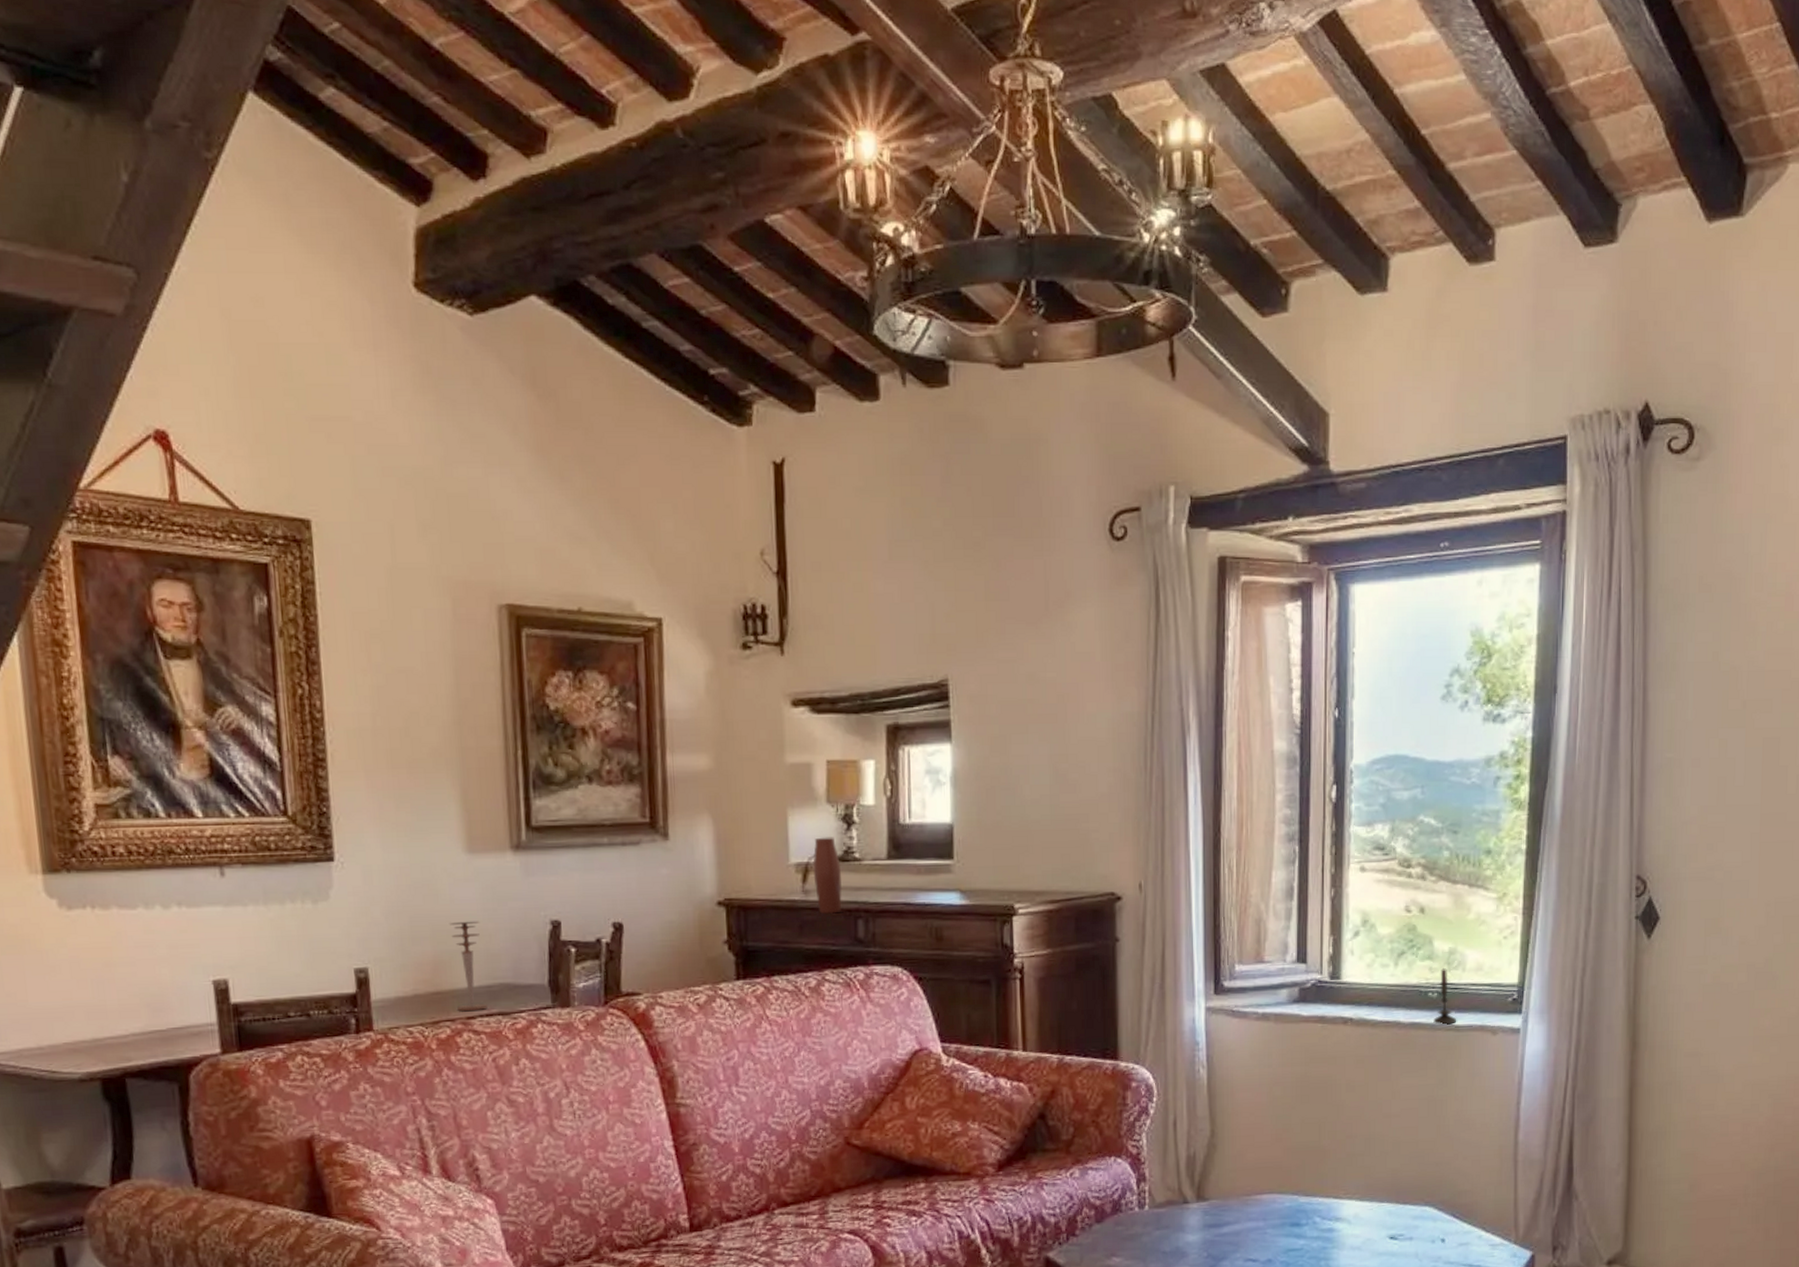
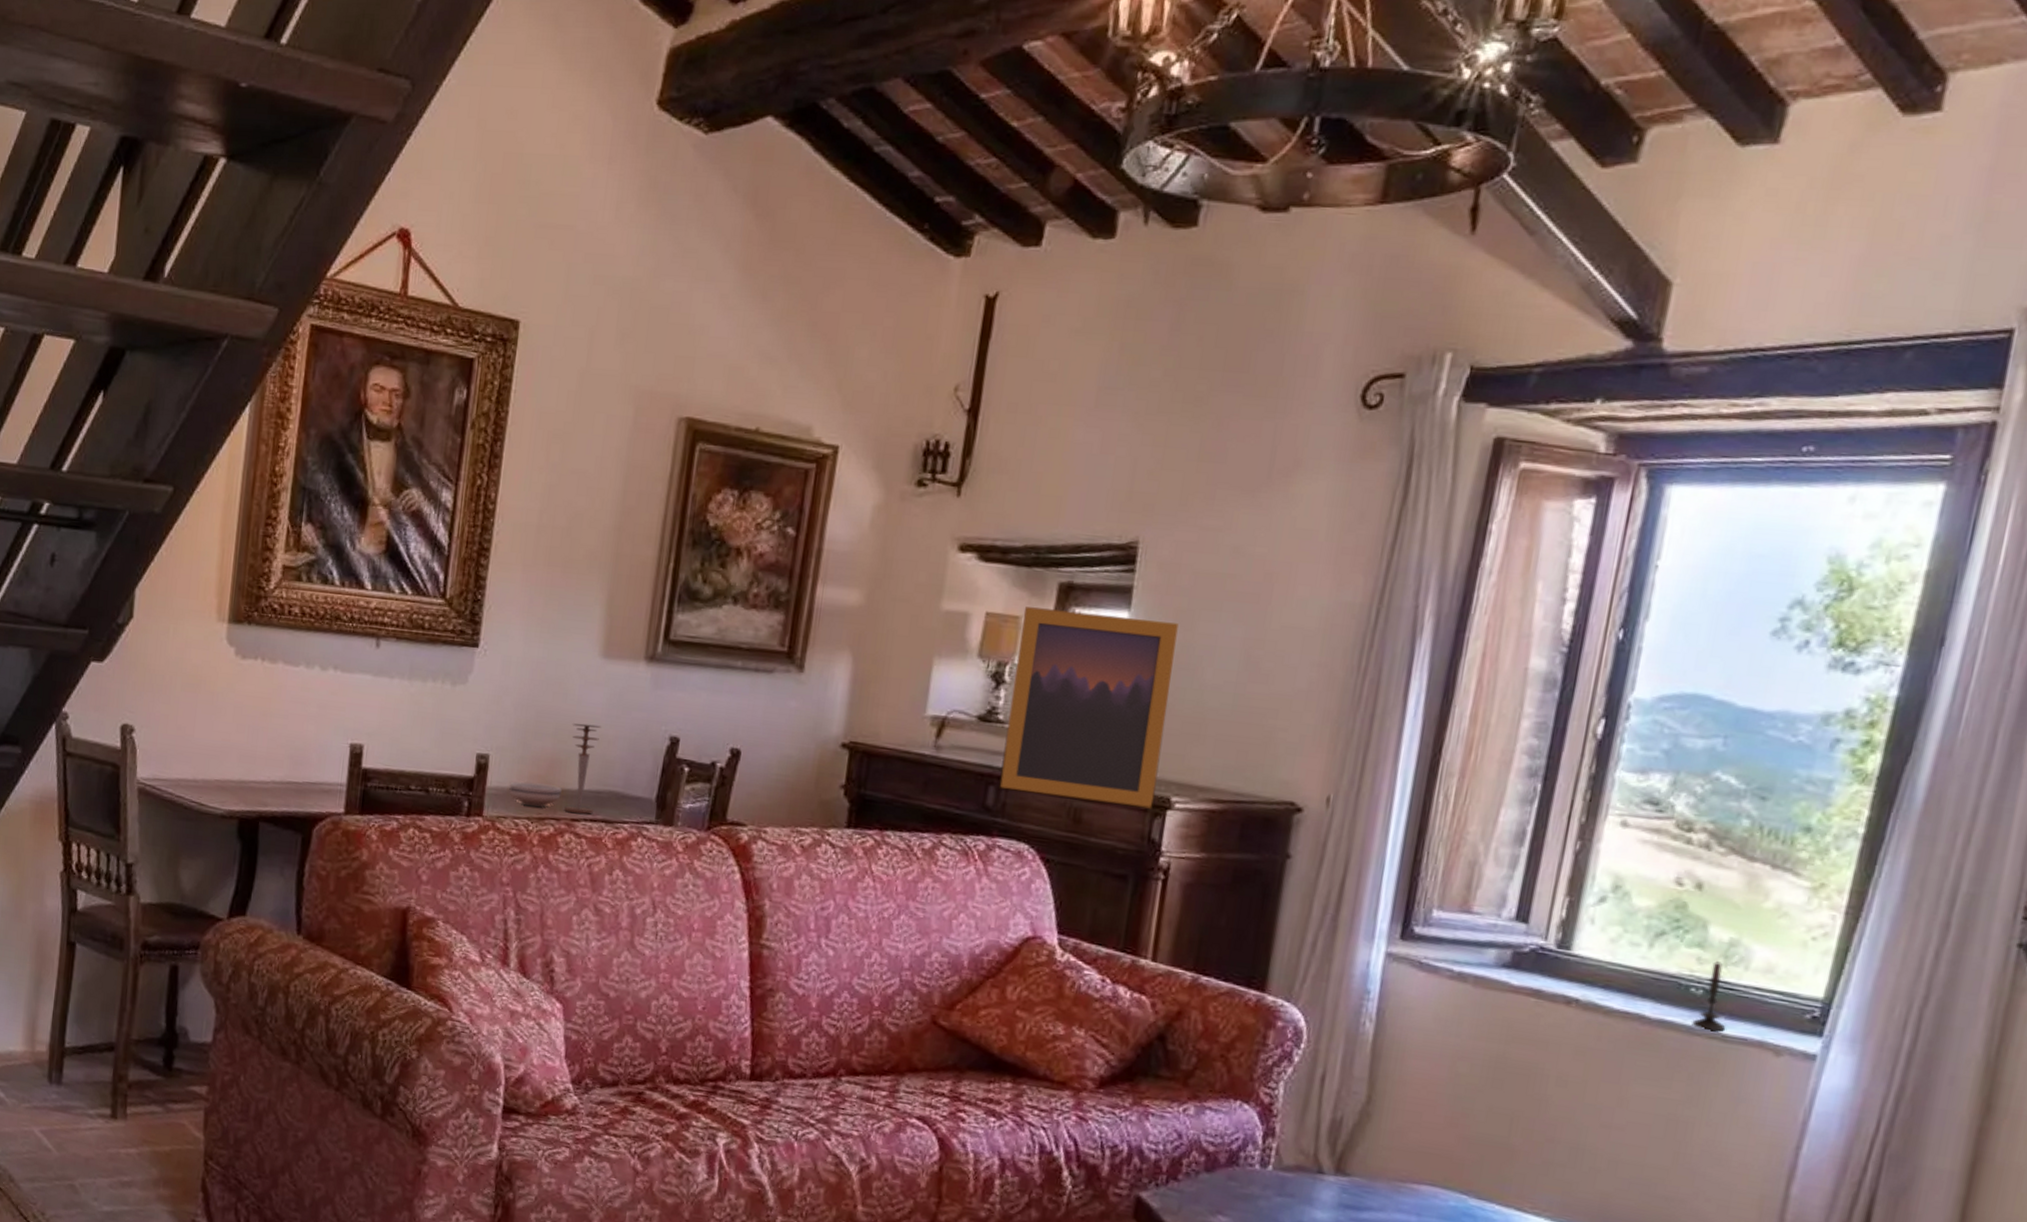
bowl: none [395,987,451,1013] -> present [509,782,562,807]
vase: present [813,837,843,914] -> none [948,692,981,776]
picture frame: none [860,748,1001,922] -> present [999,607,1179,810]

